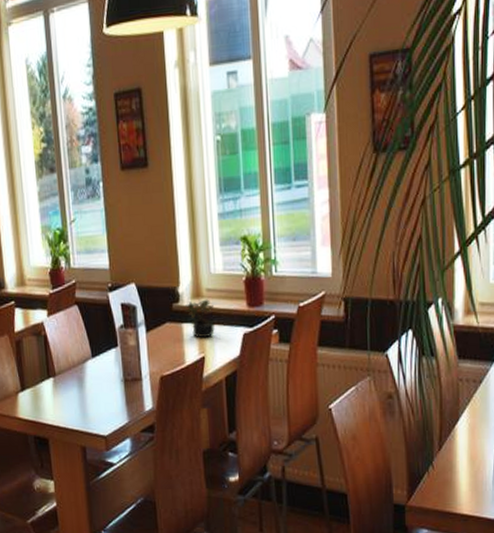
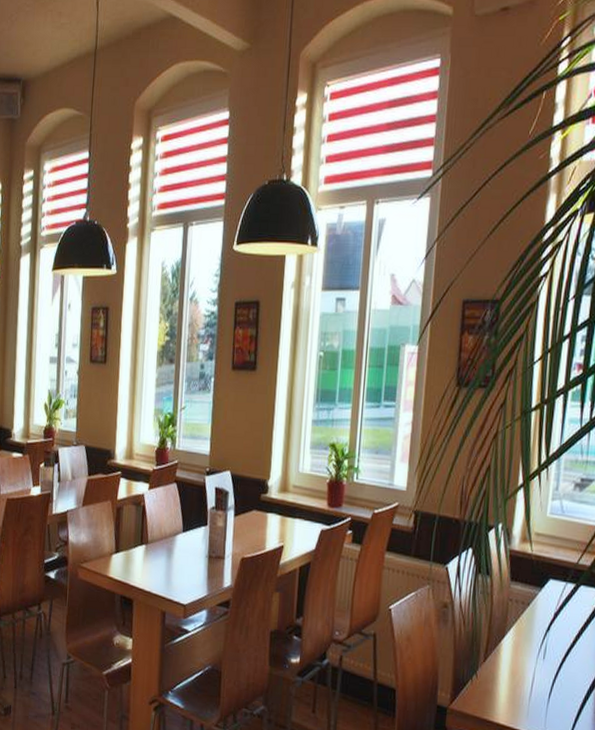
succulent plant: present [184,299,215,338] -> none [271,494,299,529]

